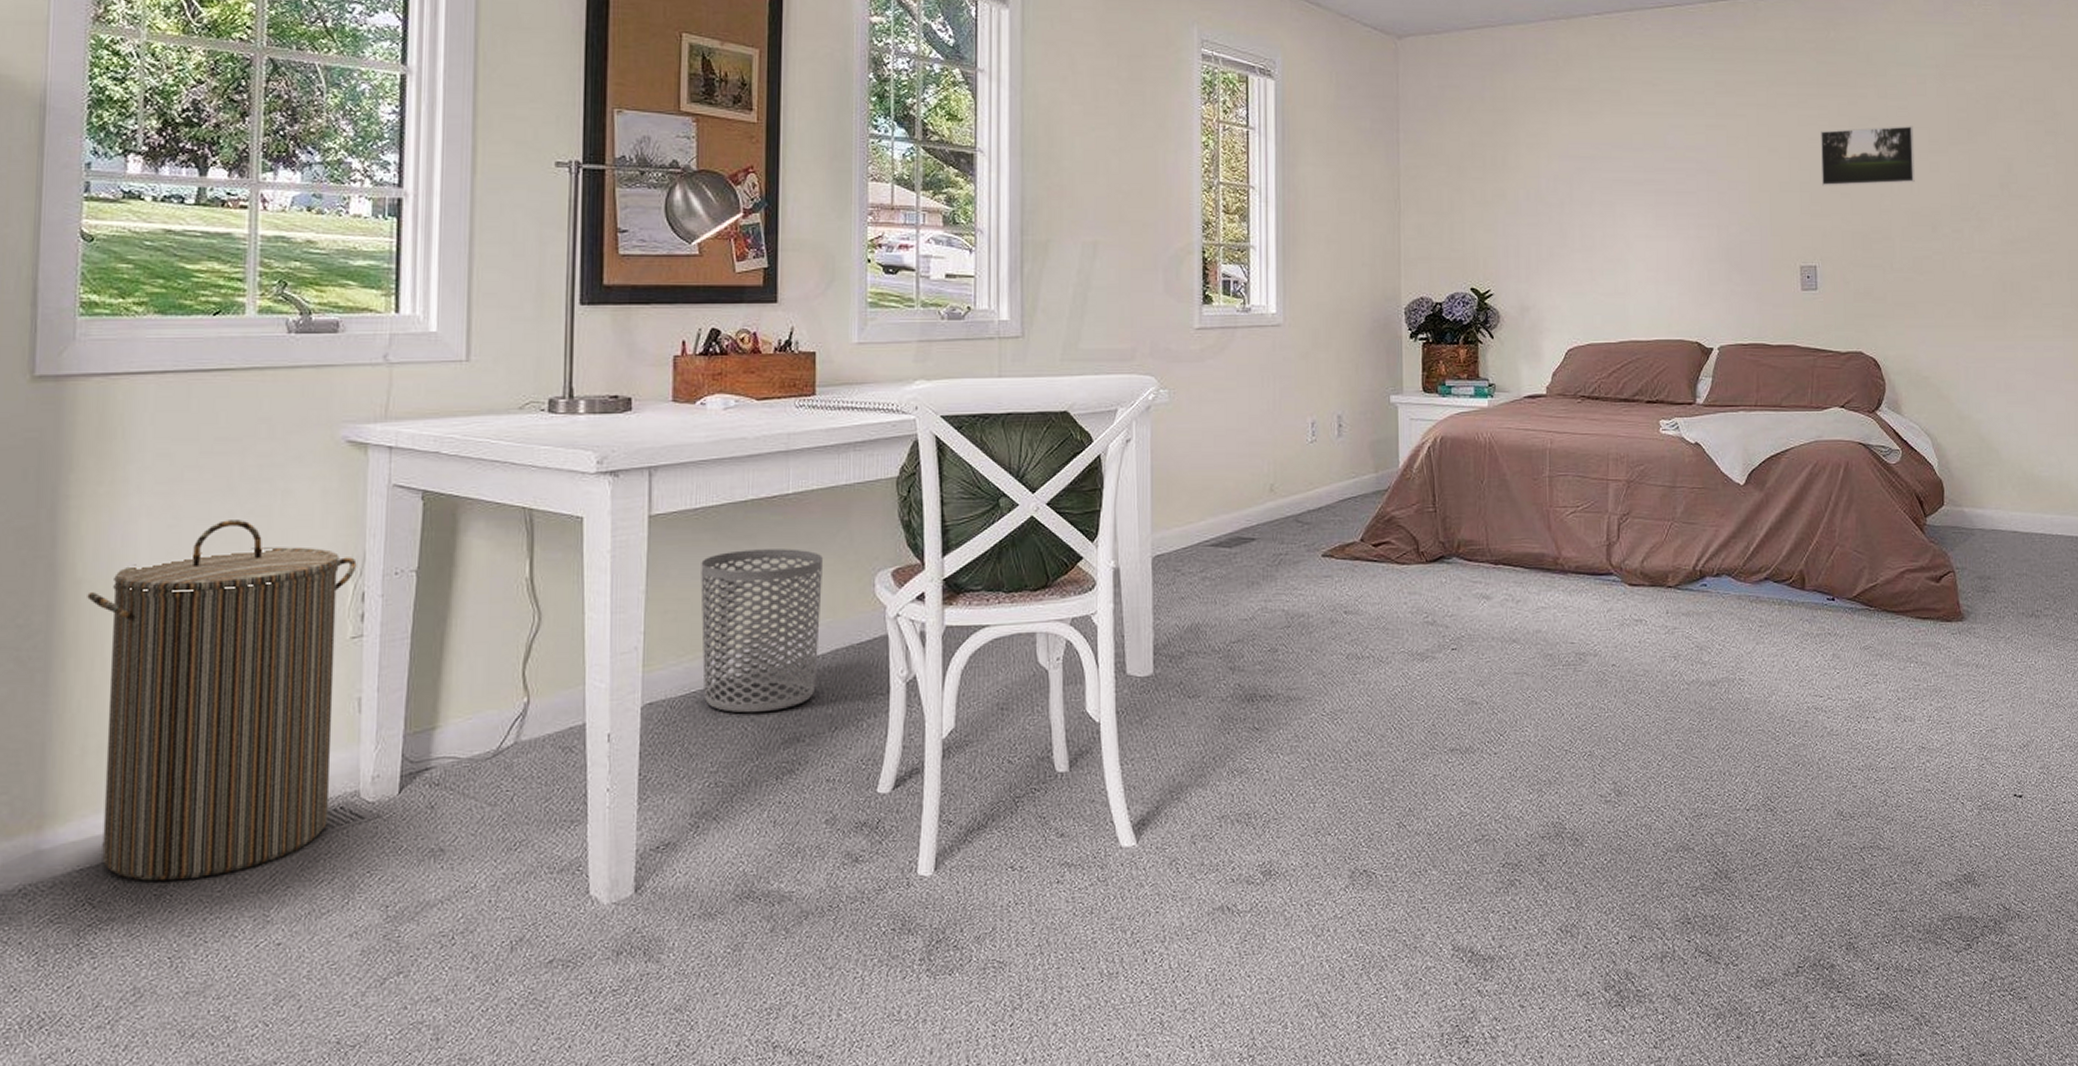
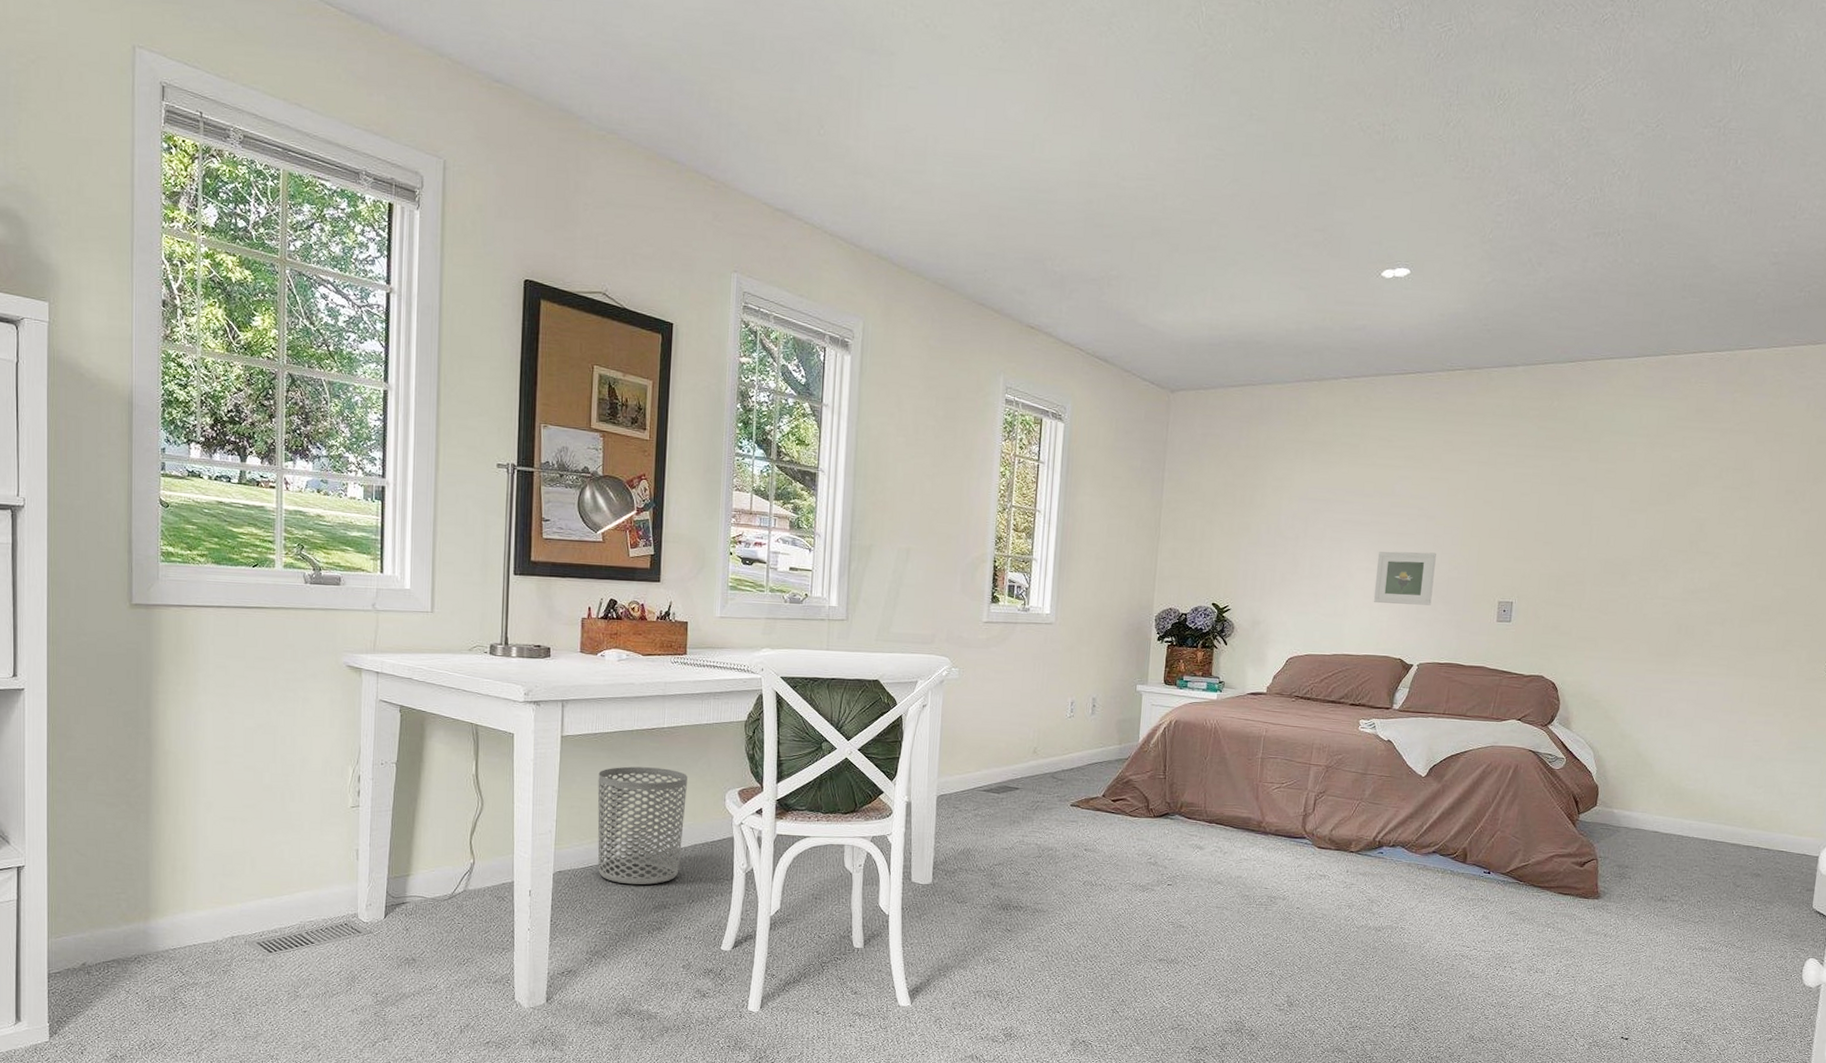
laundry hamper: present [87,520,357,881] -> none [173,716,355,962]
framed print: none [1657,213,1725,277] -> present [1373,551,1436,605]
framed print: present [1820,126,1915,186] -> none [1527,486,1618,536]

